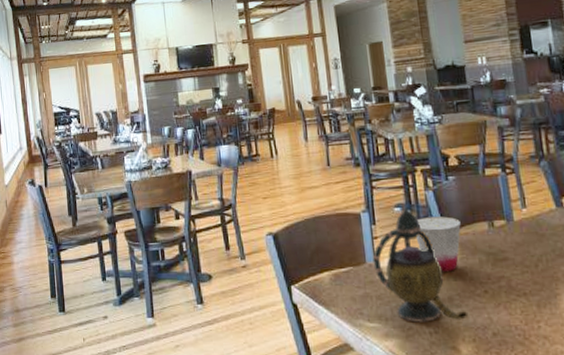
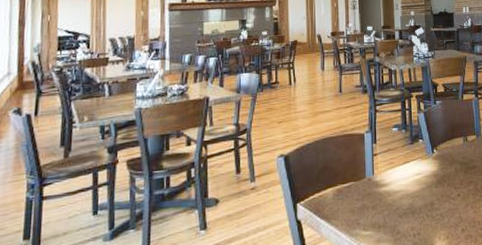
teapot: present [373,206,469,322] -> none [372,126,445,227]
cup: present [415,216,461,272] -> none [408,134,443,181]

